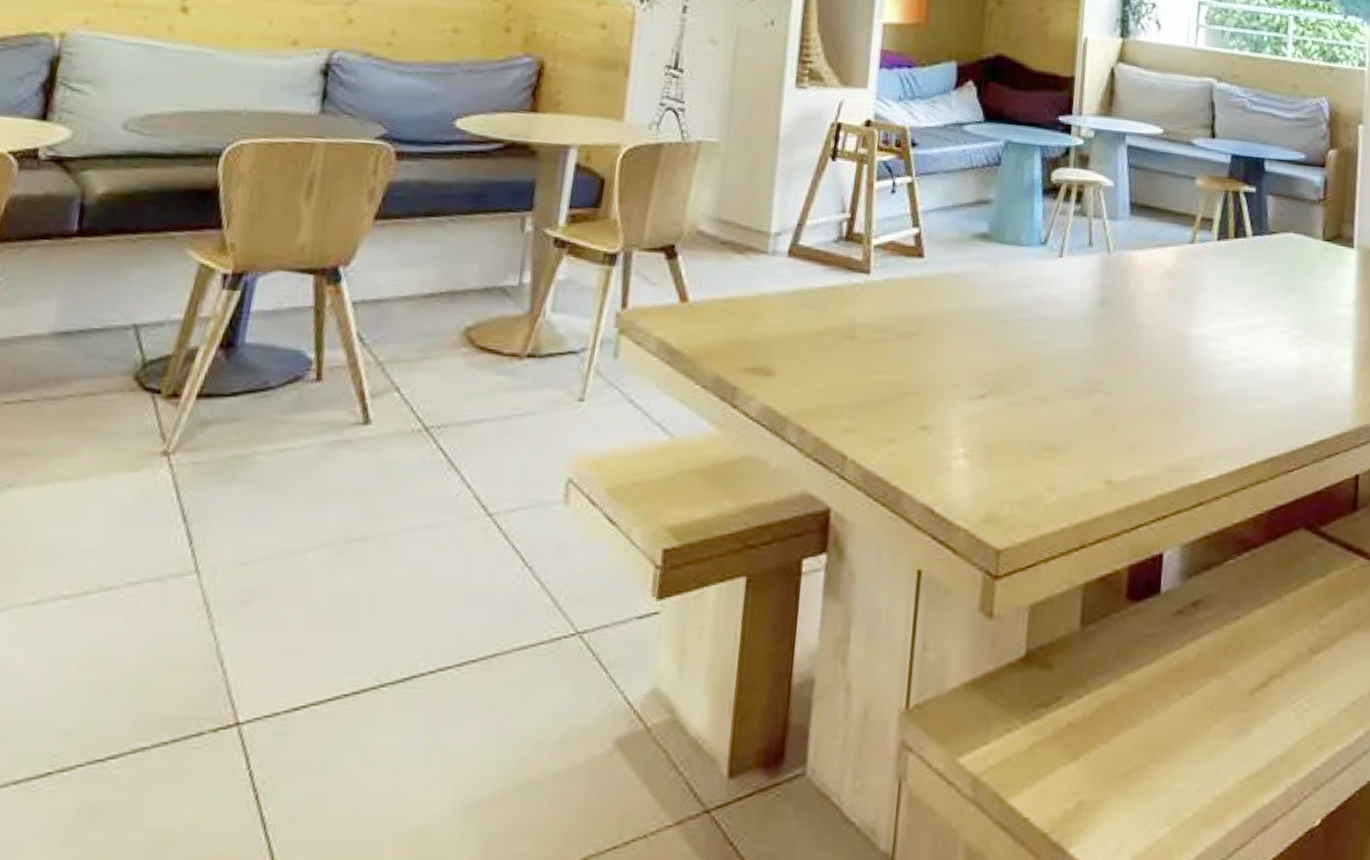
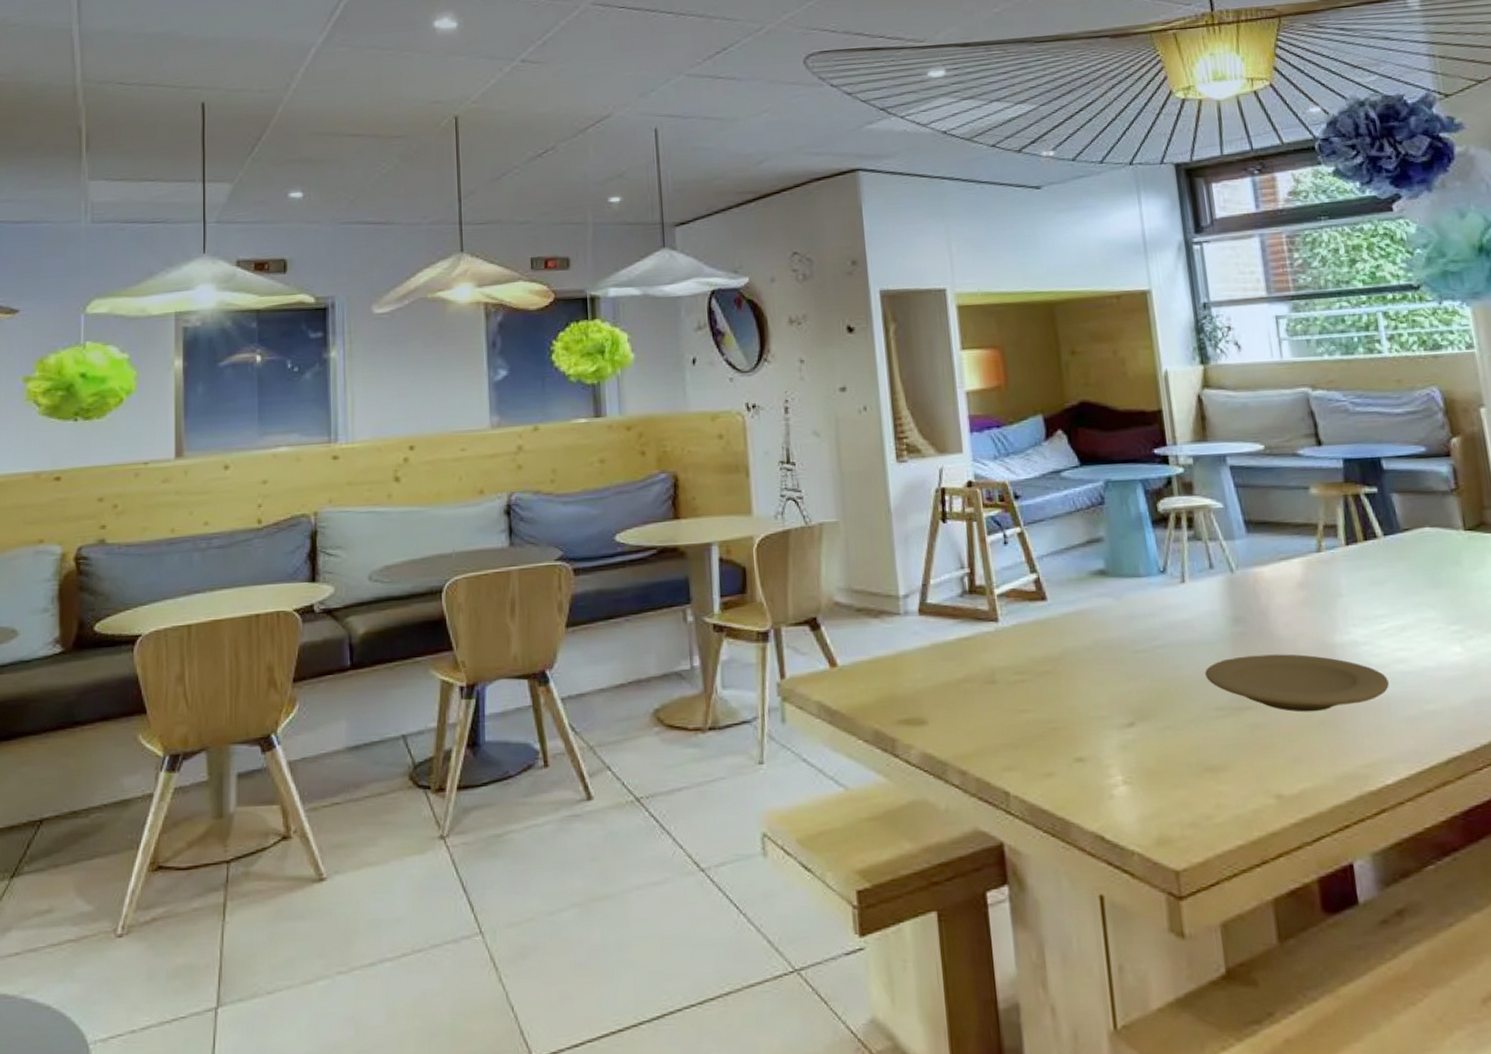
plate: none [1063,338,1229,401] -> present [1205,654,1389,712]

